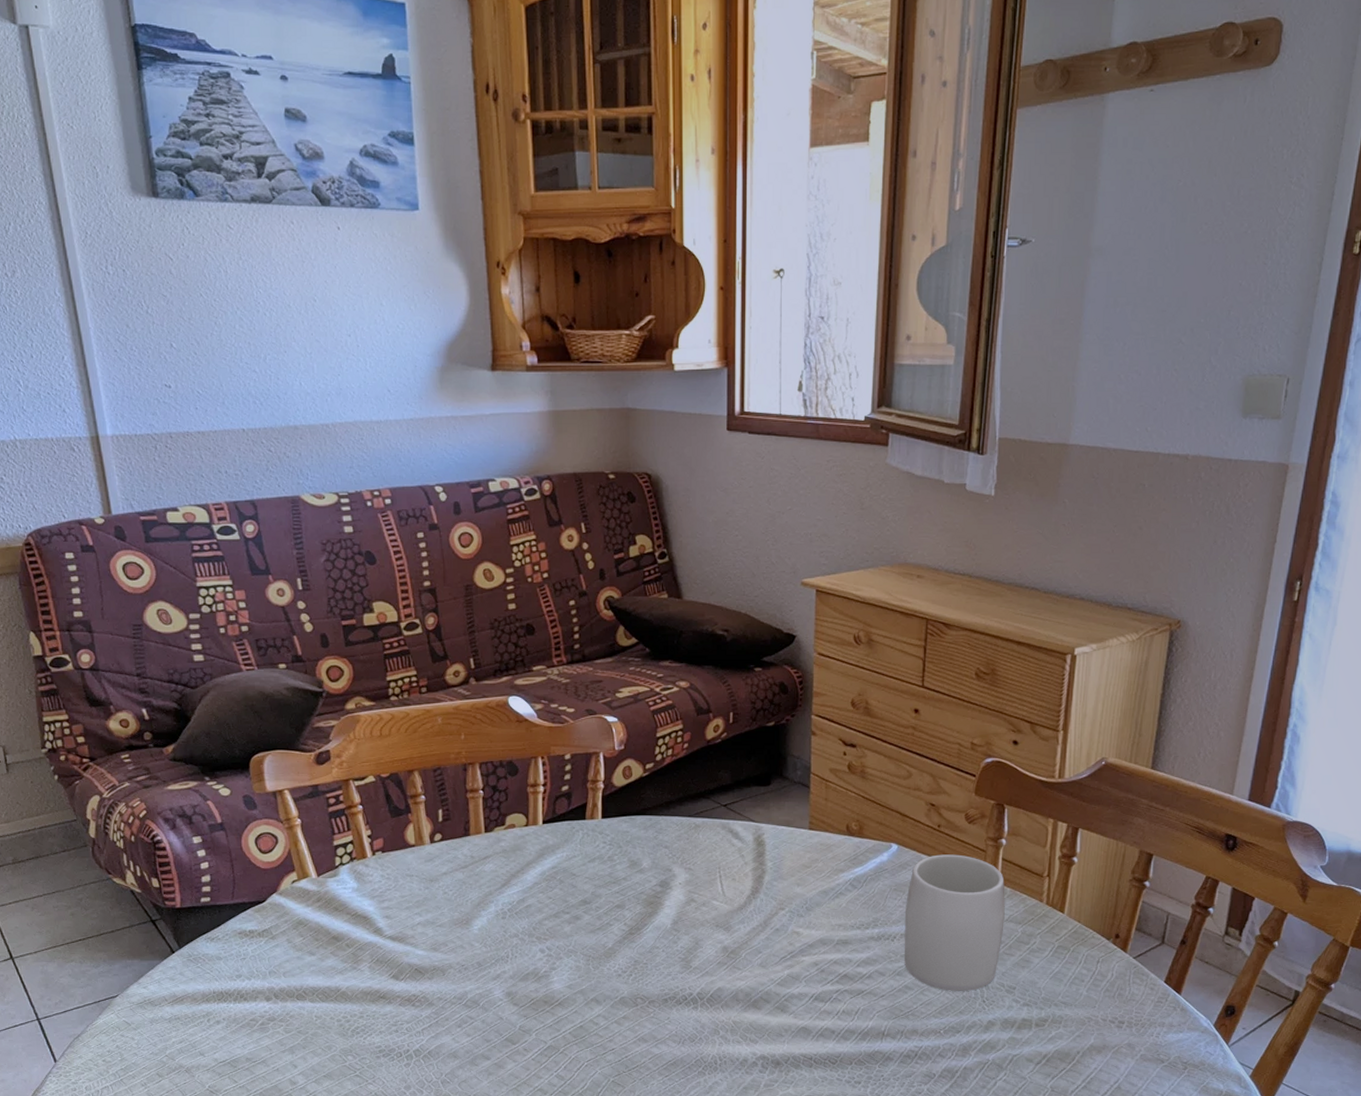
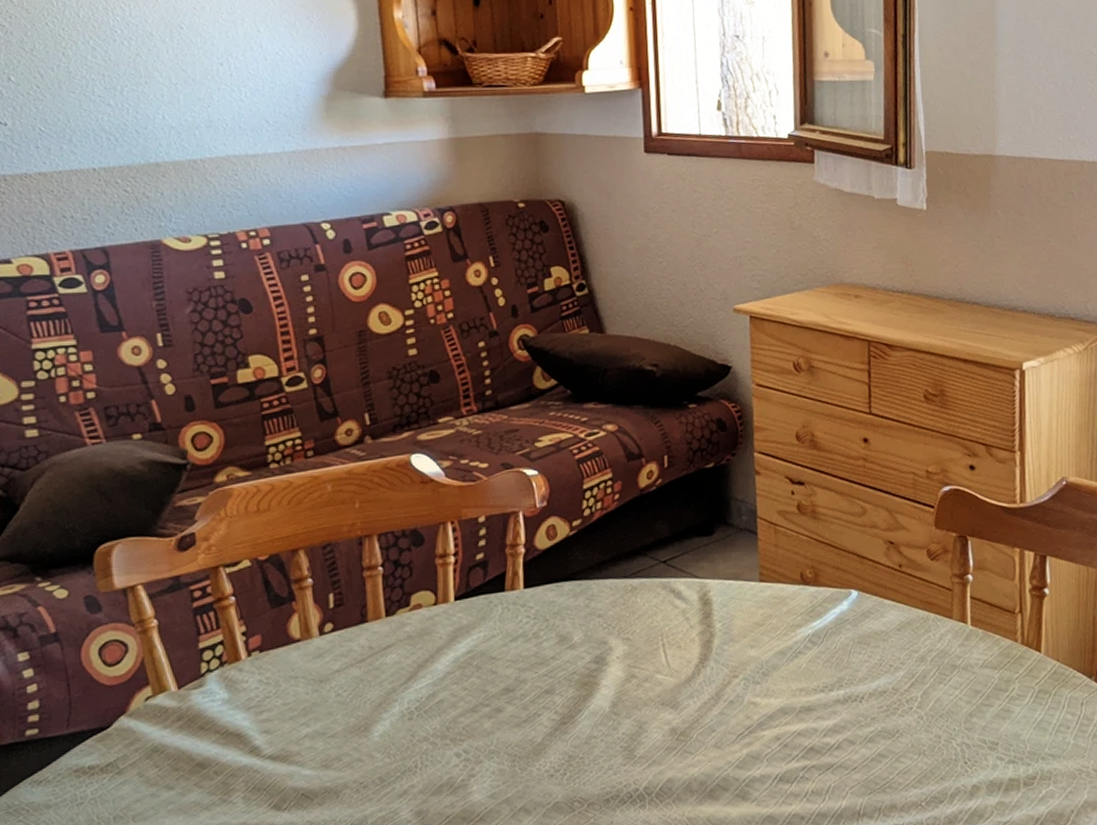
mug: present [904,854,1005,991] -> none [871,596,980,755]

